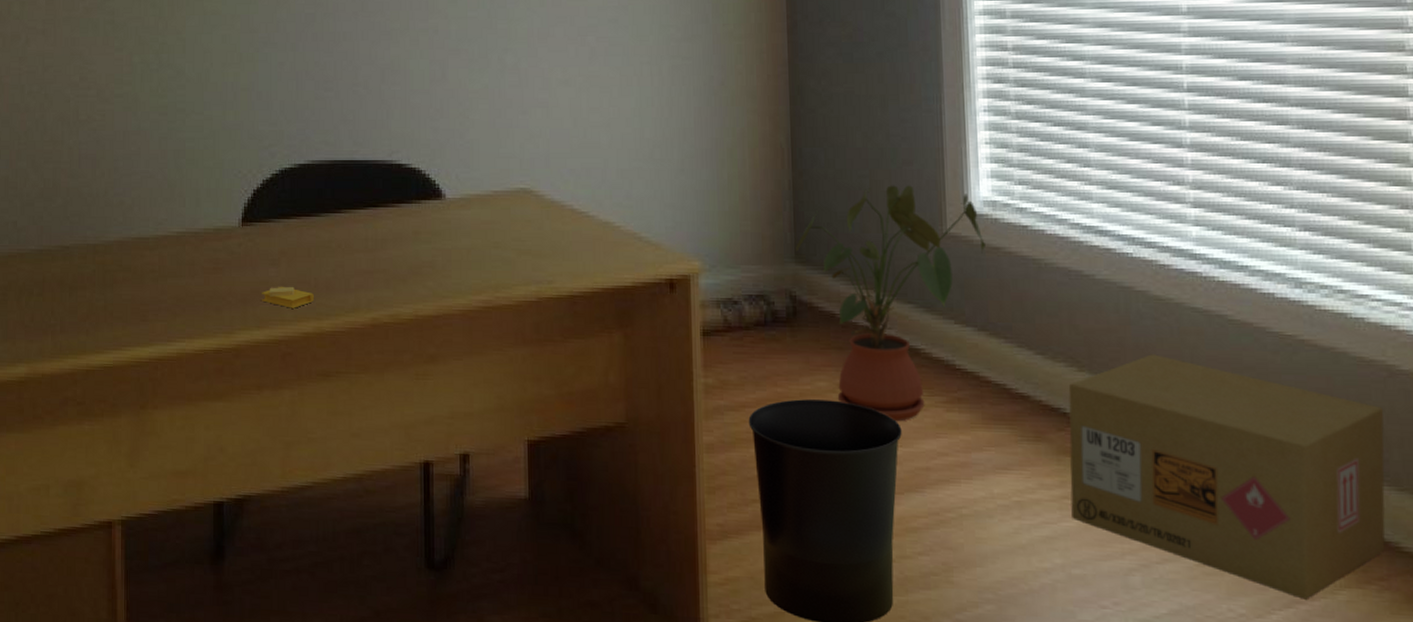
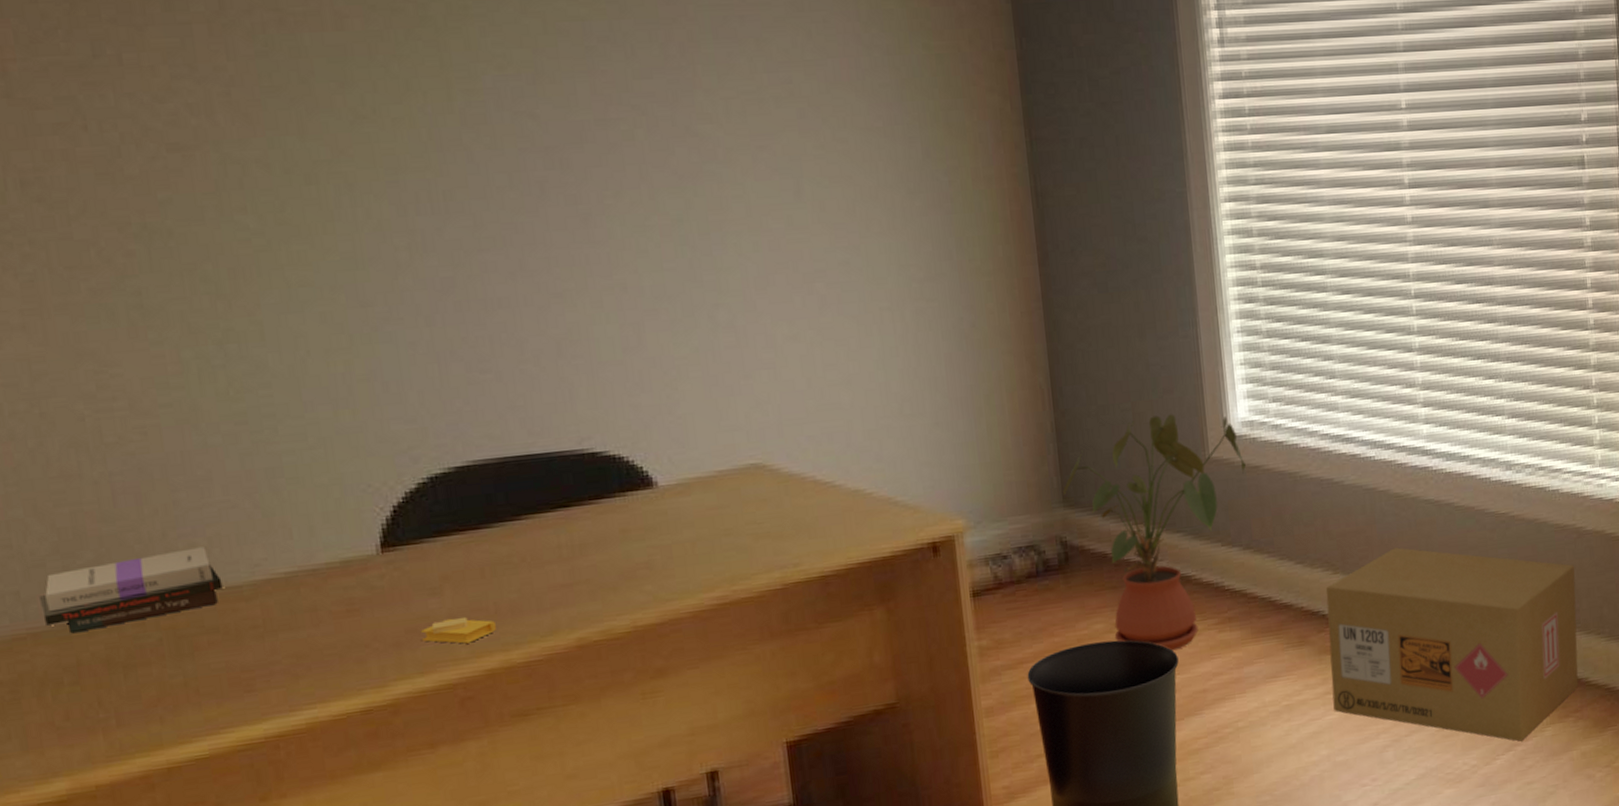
books: none [27,205,137,258] -> present [38,546,223,634]

